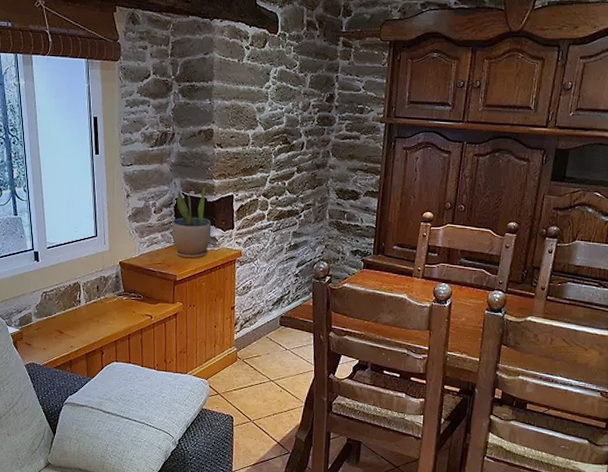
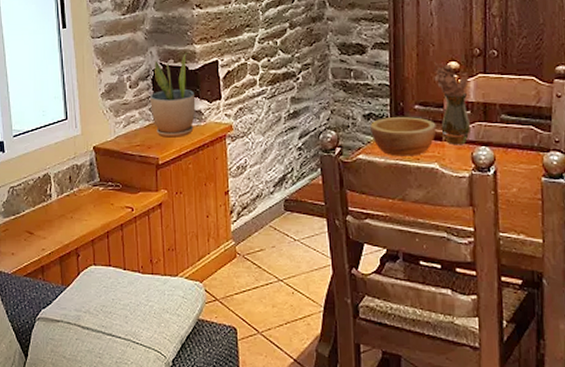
bowl: none [356,254,409,288] -> present [370,116,437,156]
vase: none [411,210,440,280] -> present [433,61,472,144]

